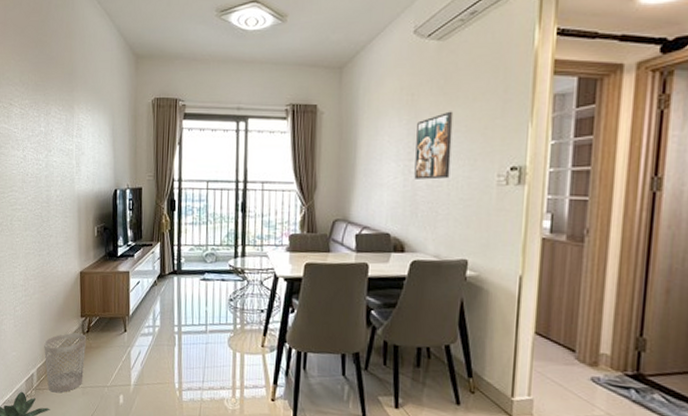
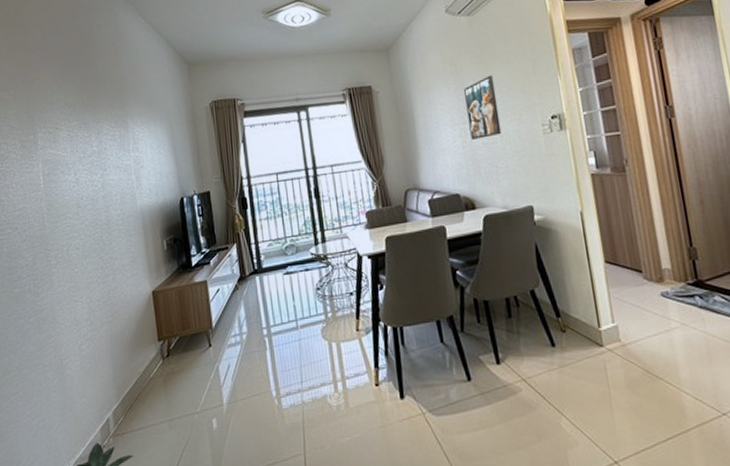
wastebasket: present [43,332,86,393] -> none [117,359,169,435]

